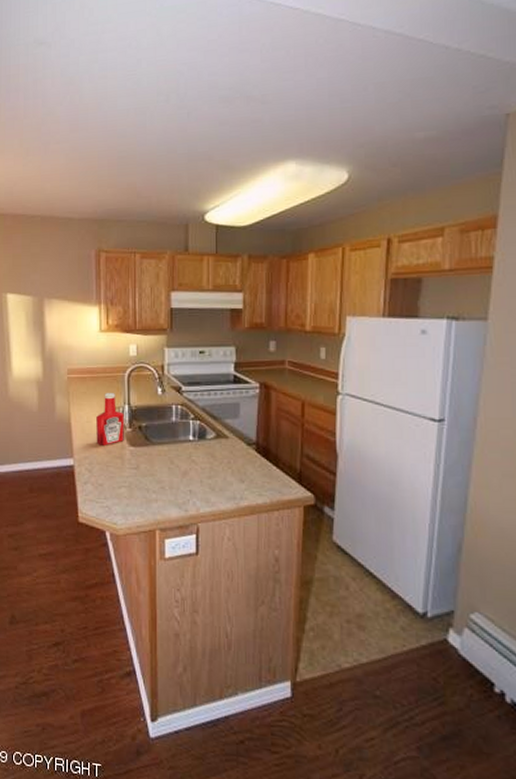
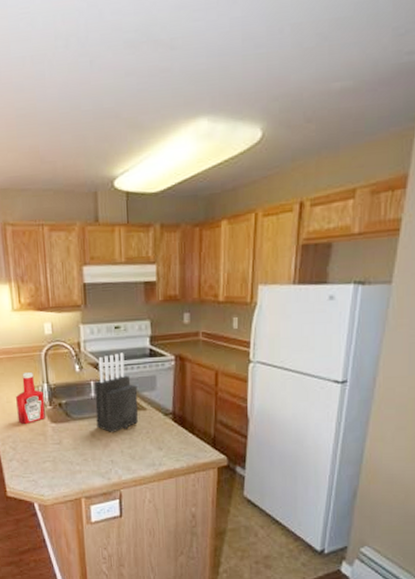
knife block: none [176,377,220,461] -> present [94,352,138,433]

